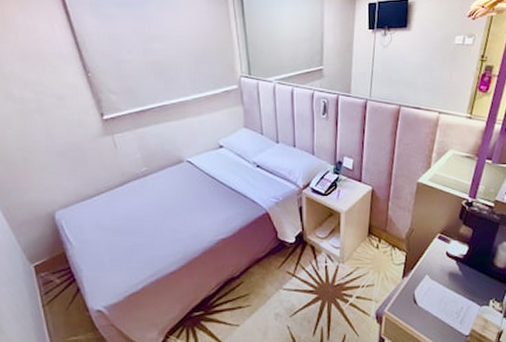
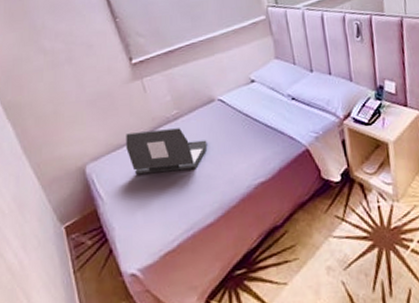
laptop: none [96,184,174,224] -> present [126,128,207,175]

